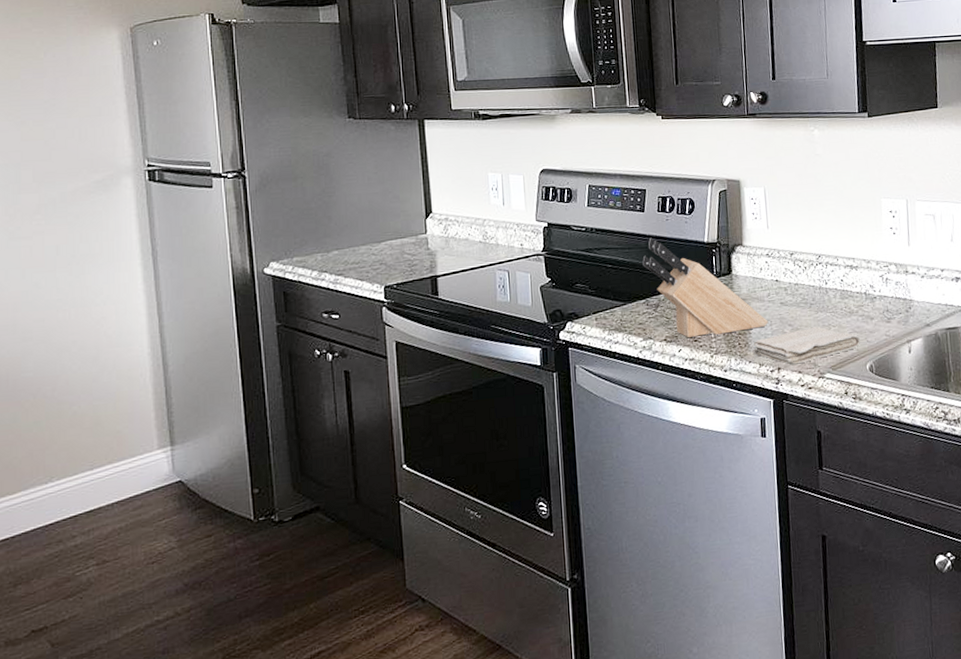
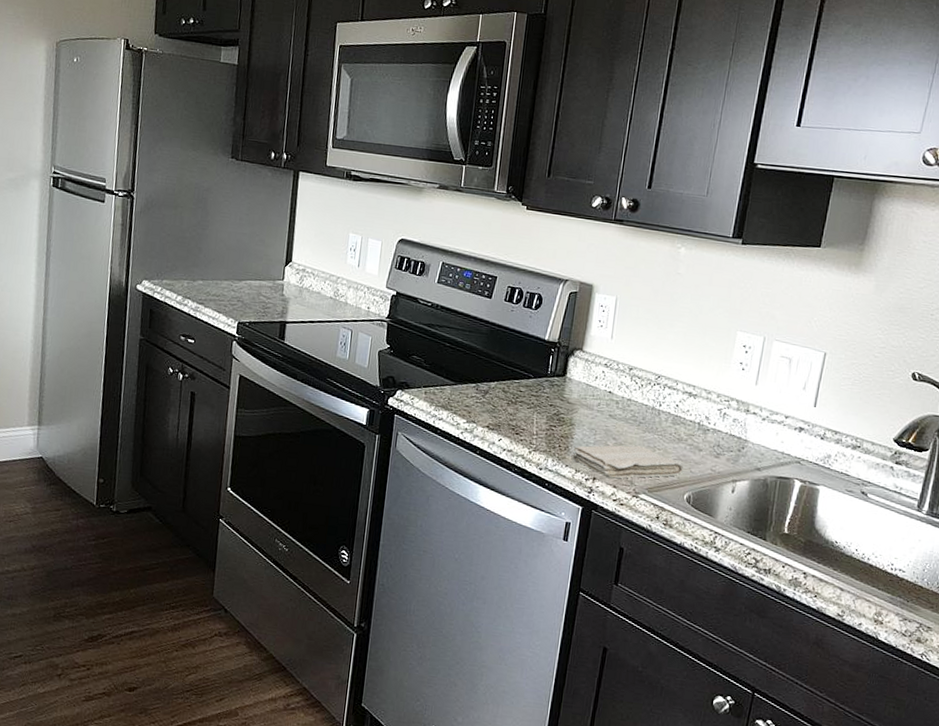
knife block: present [642,237,768,337] -> none [480,325,593,435]

